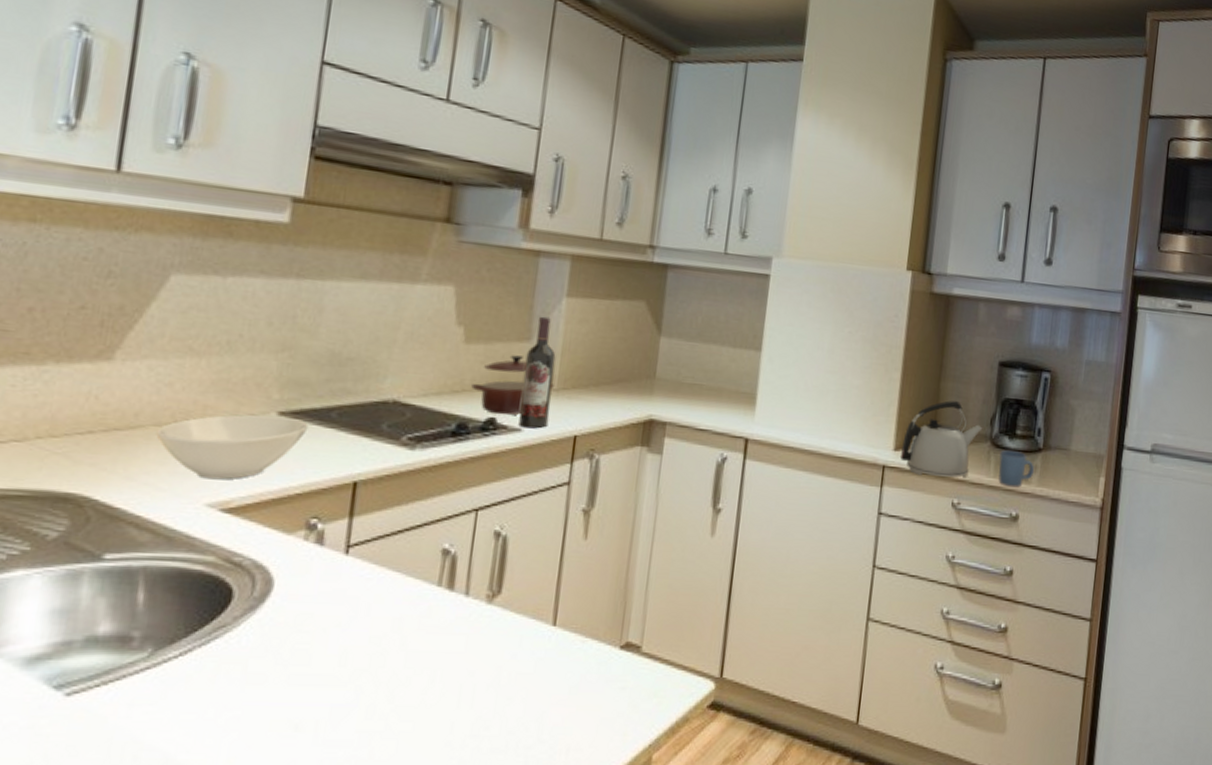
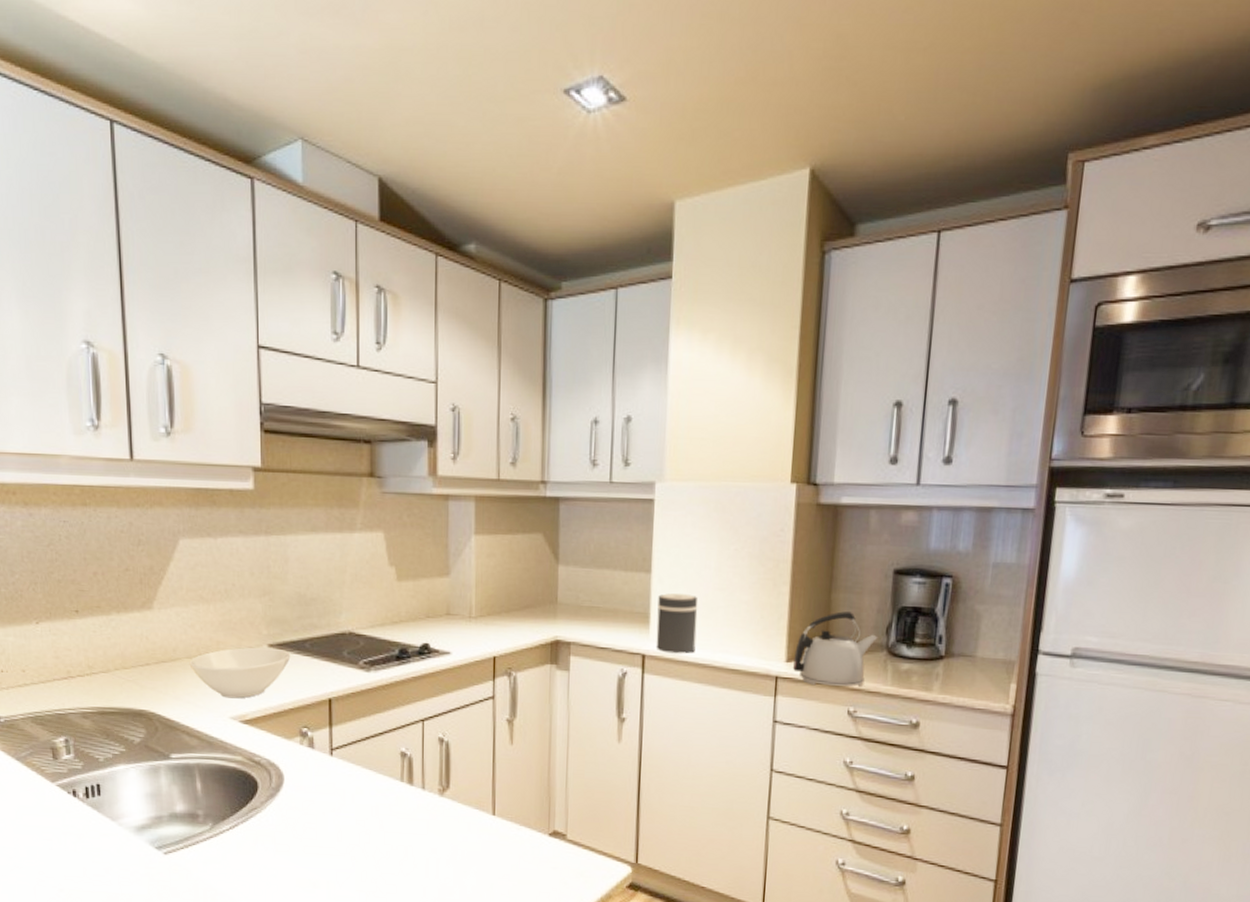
saucepan: present [471,355,554,415] -> none [407,589,472,641]
wine bottle: present [518,316,556,429] -> none [446,553,472,652]
cylinder: none [760,373,808,439] -> present [655,593,698,654]
mug: present [998,449,1035,489] -> none [896,658,937,697]

